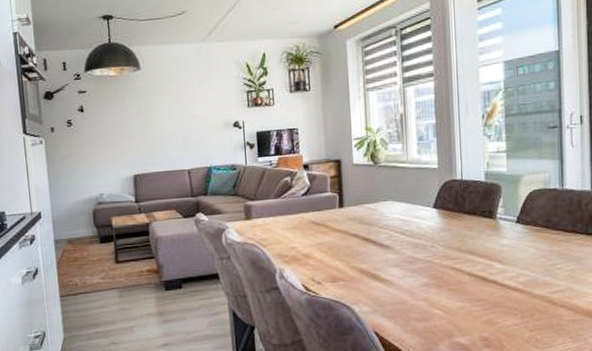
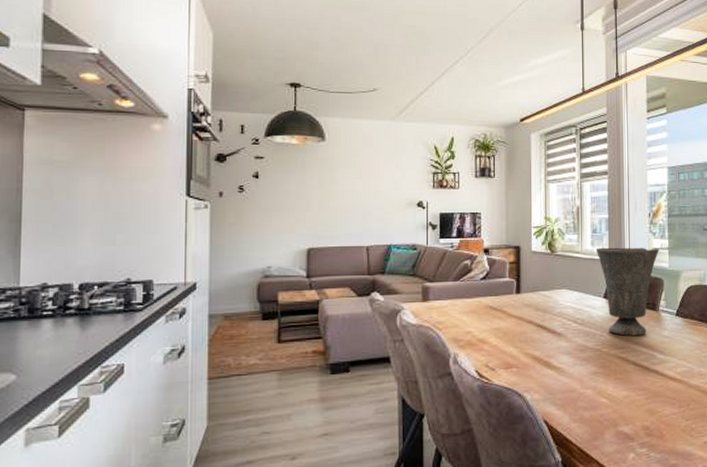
vase: none [423,151,495,246] -> present [595,247,659,336]

